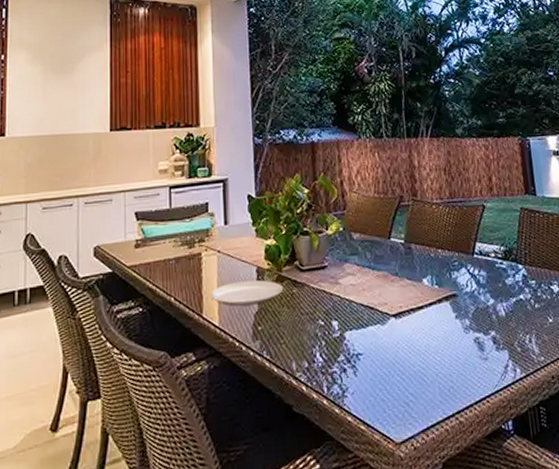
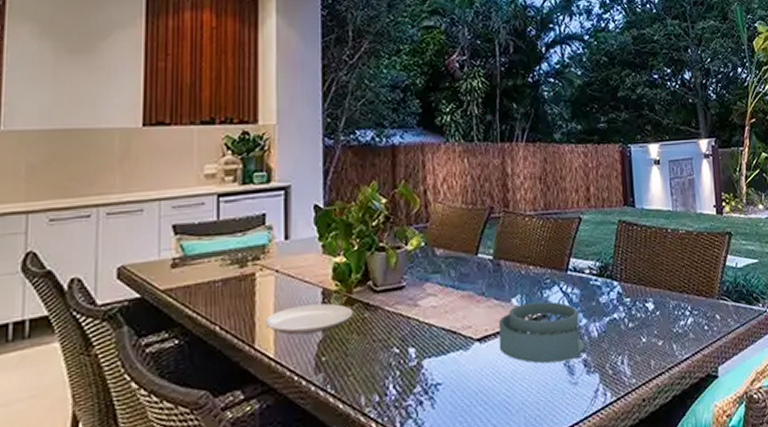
architectural model: none [412,282,493,339] -> present [499,301,585,363]

